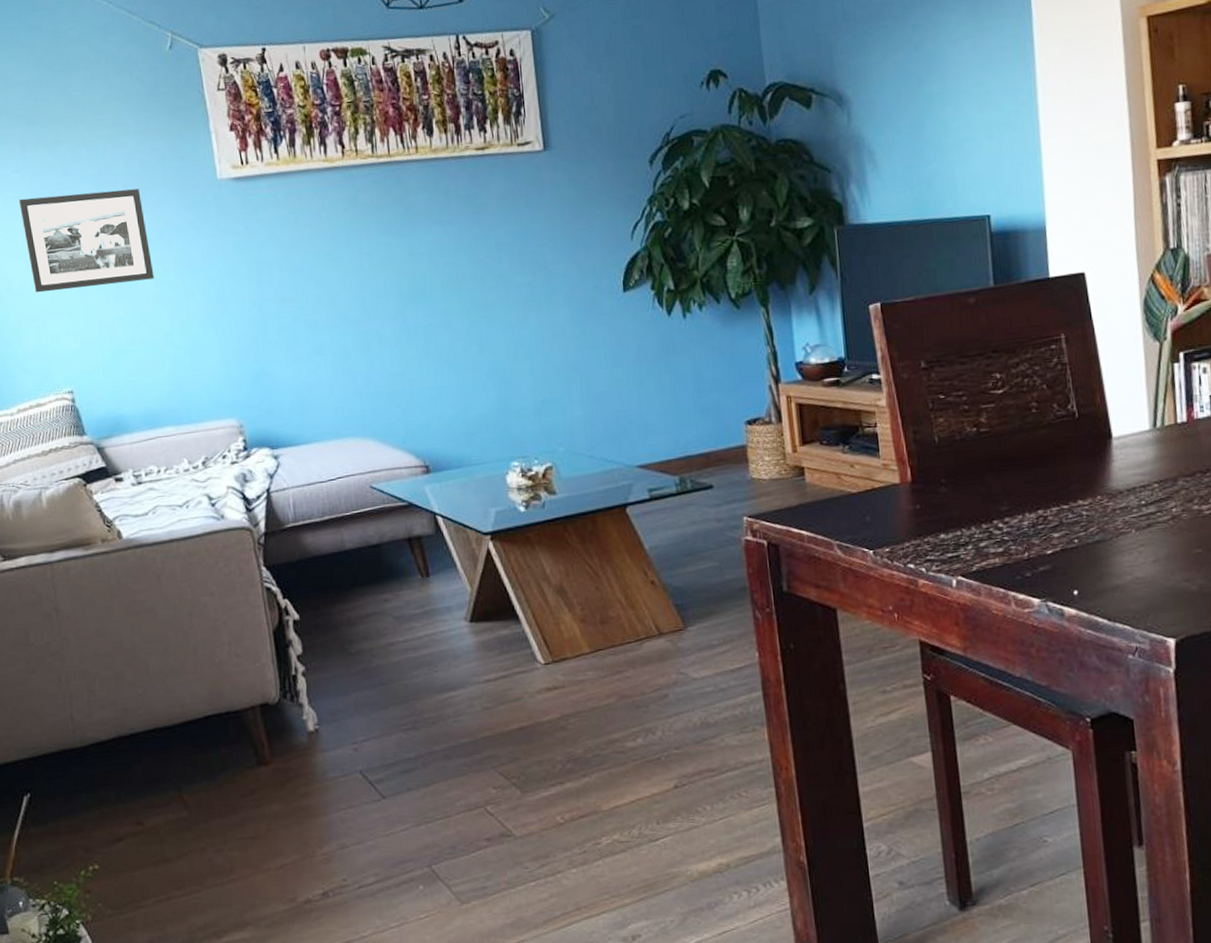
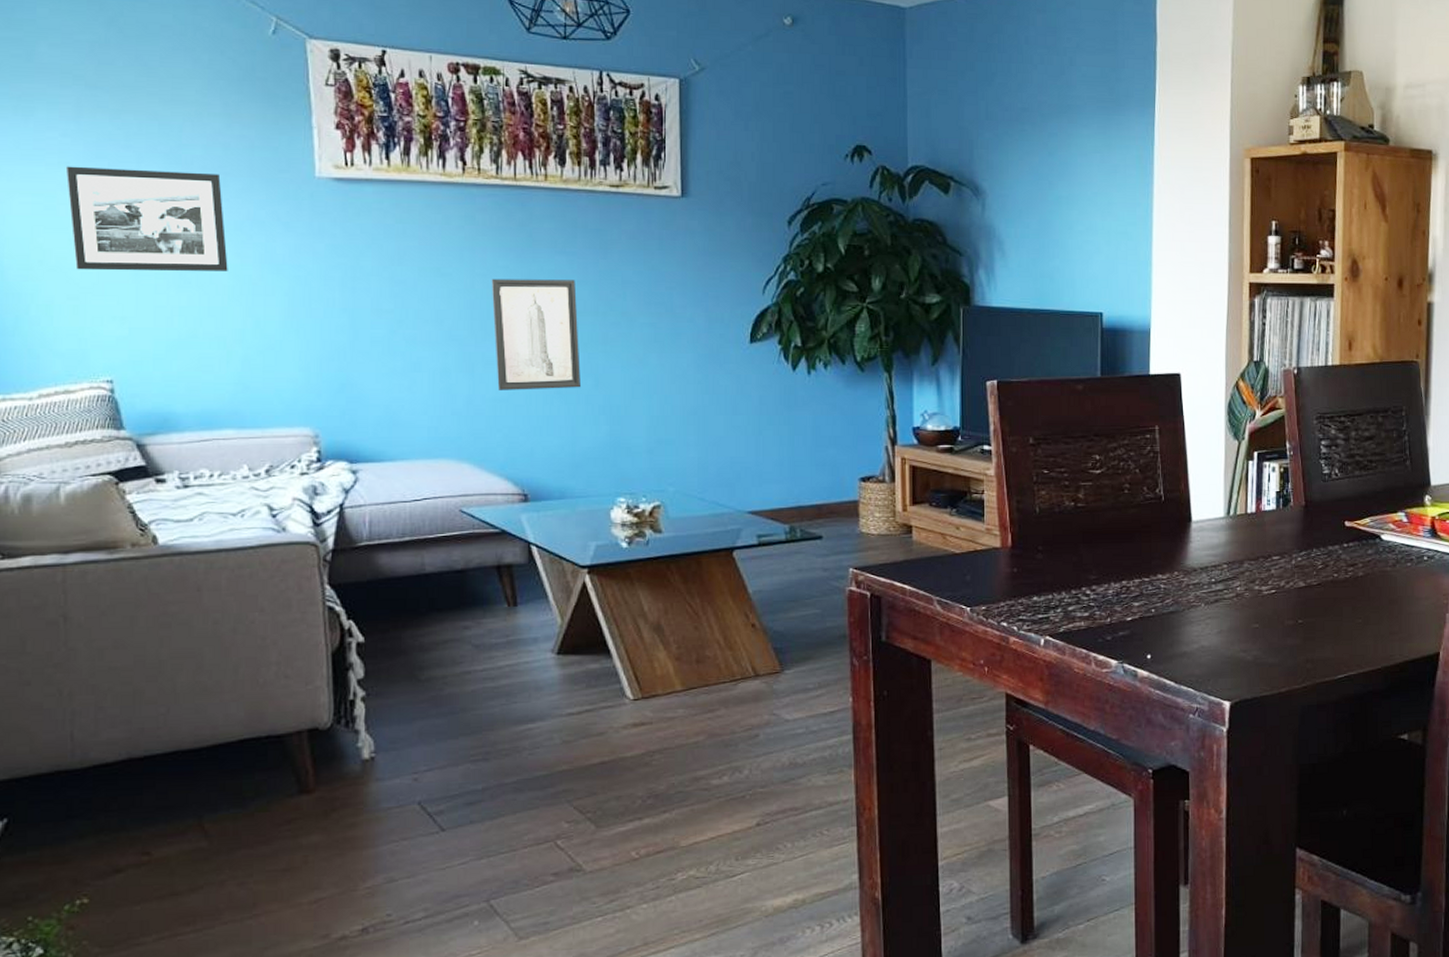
wall art: none [377,248,468,366] -> present [491,278,582,390]

